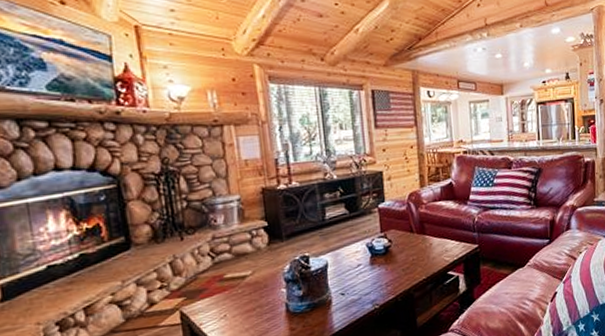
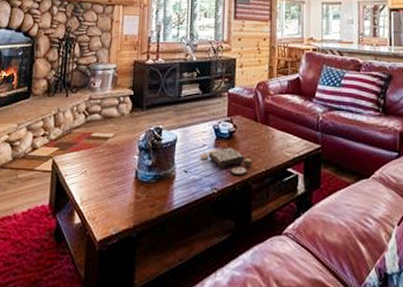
board game: none [355,262,412,288] -> present [199,148,252,176]

